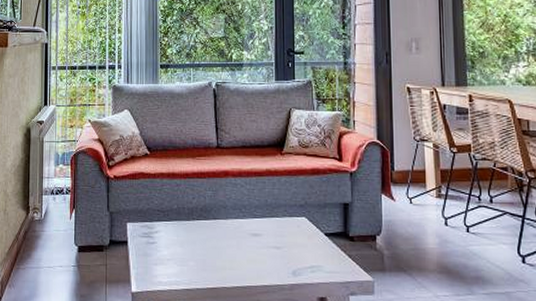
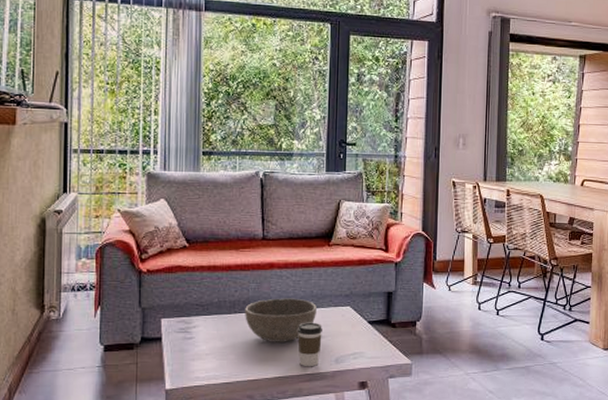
bowl: none [202,206,271,252] -> present [245,298,316,342]
coffee cup: none [254,231,278,279] -> present [298,322,322,367]

